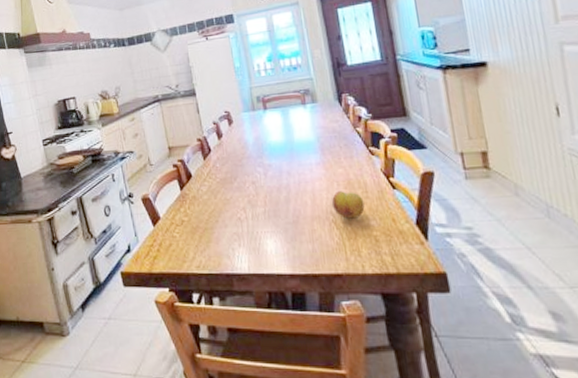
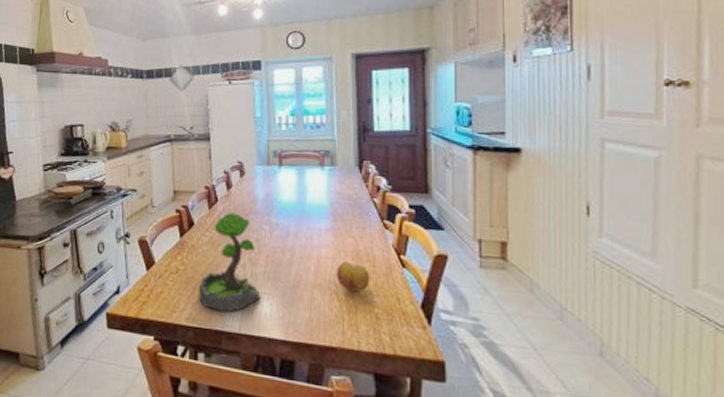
plant: none [205,160,265,256] -> present [199,213,261,312]

